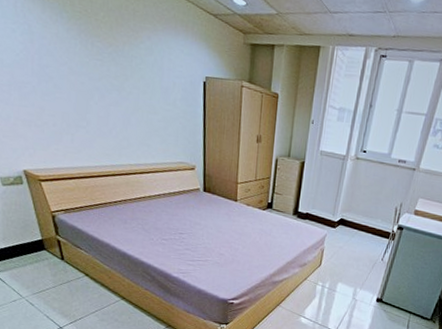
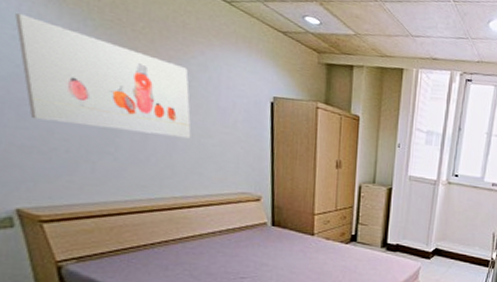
wall art: none [13,10,142,115] -> present [15,13,191,139]

